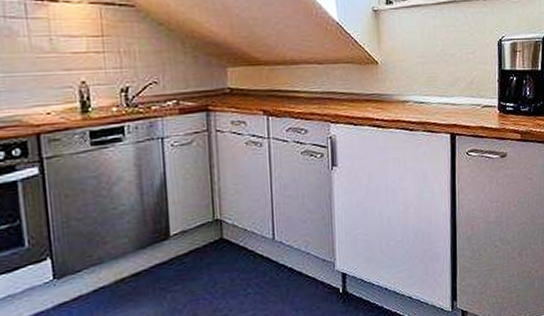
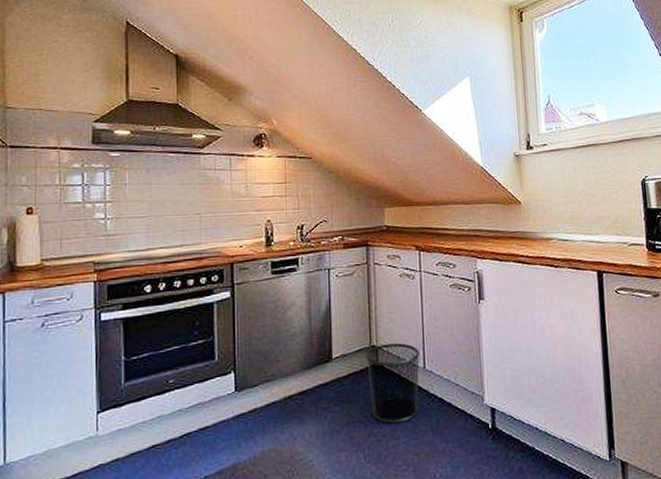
waste bin: none [209,215,269,298] -> present [366,343,420,424]

